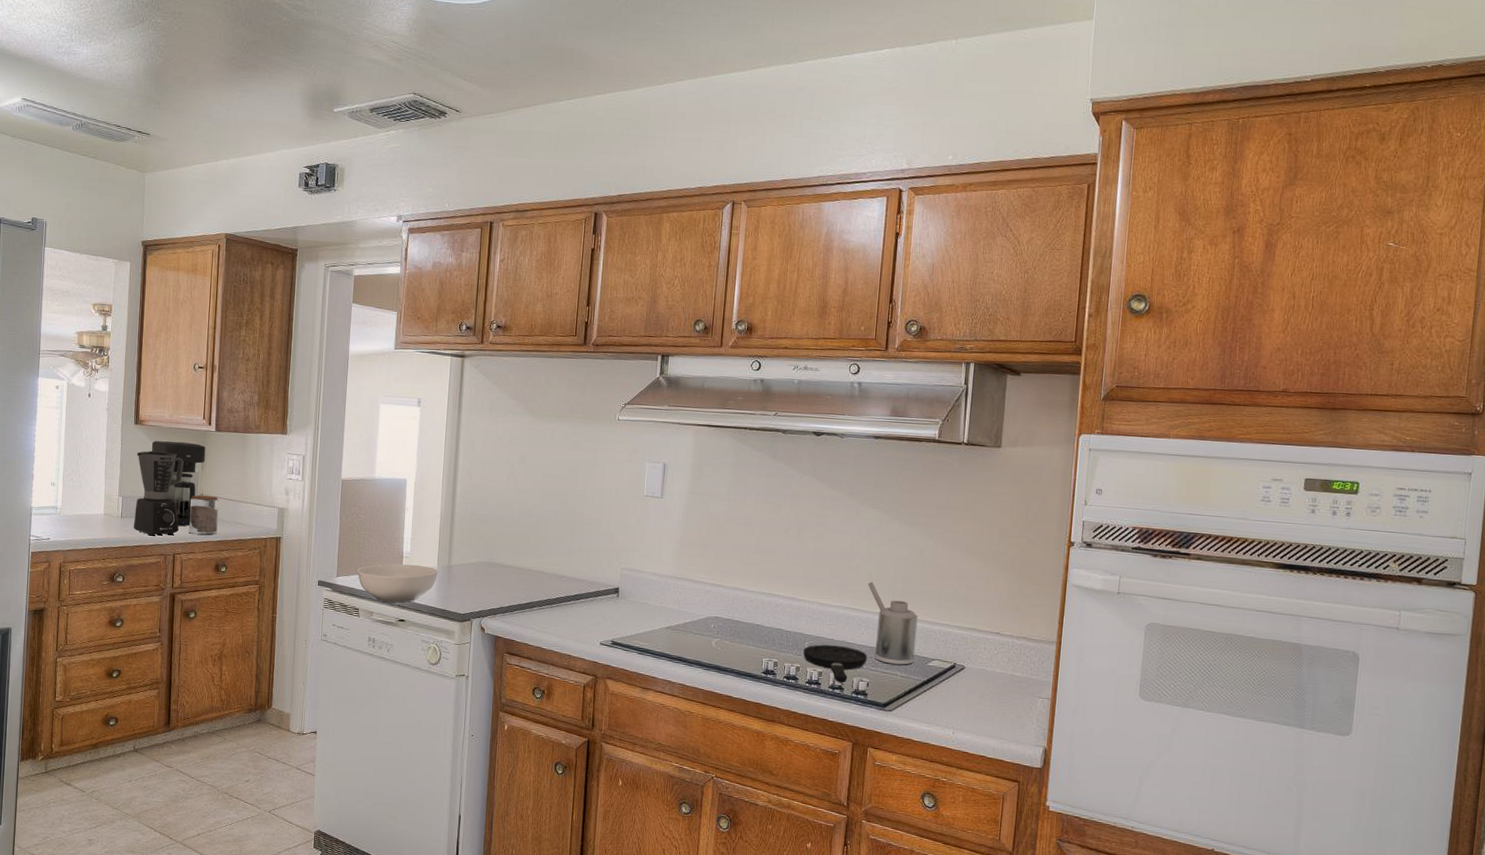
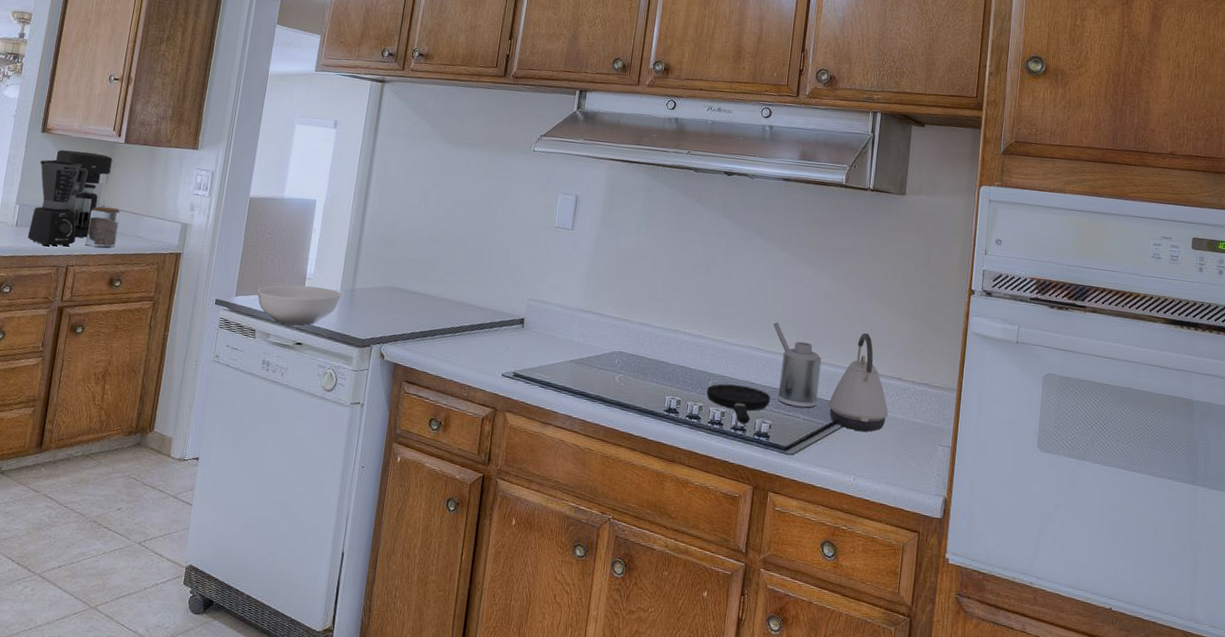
kettle: none [926,589,987,687] -> present [828,332,888,432]

